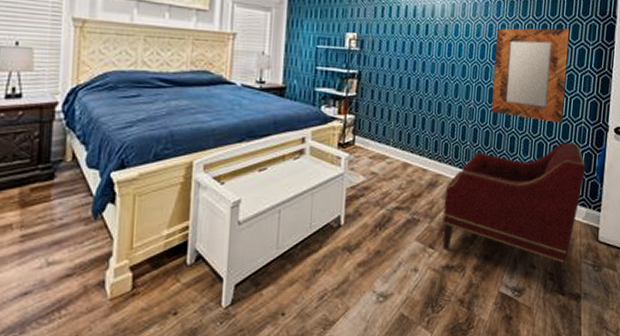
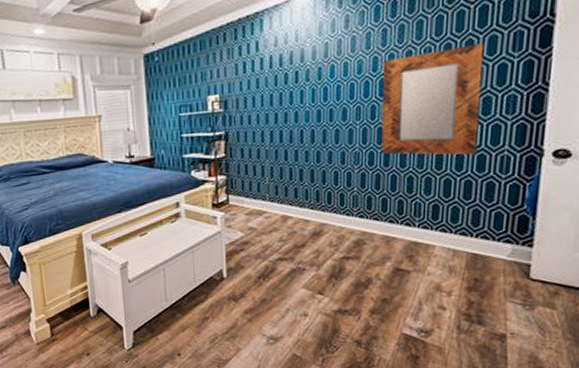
armchair: present [443,142,586,295] -> none [331,175,511,335]

